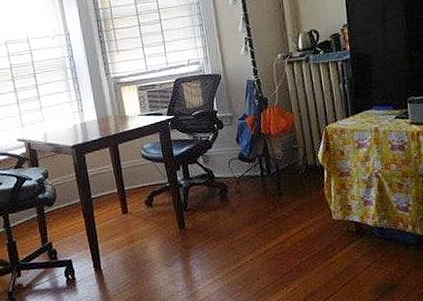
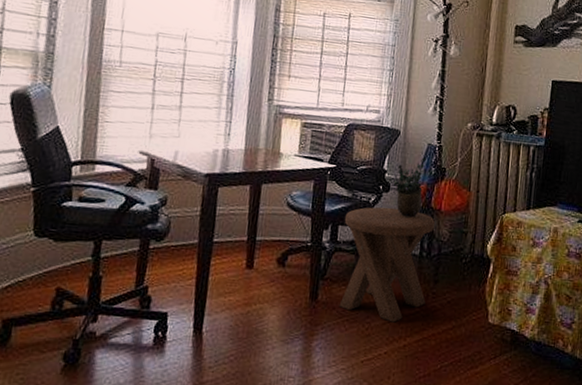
music stool: none [191,139,275,235] -> present [339,207,436,323]
potted plant: none [224,93,254,146] -> present [393,157,426,218]

